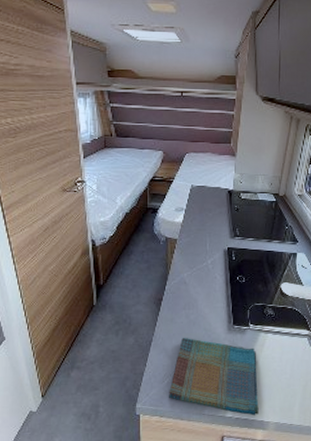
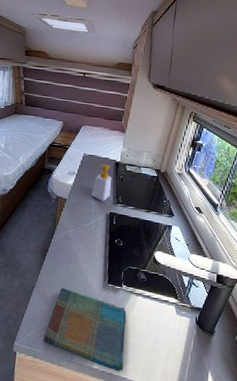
soap bottle: none [203,193,227,236] -> present [91,162,112,201]

